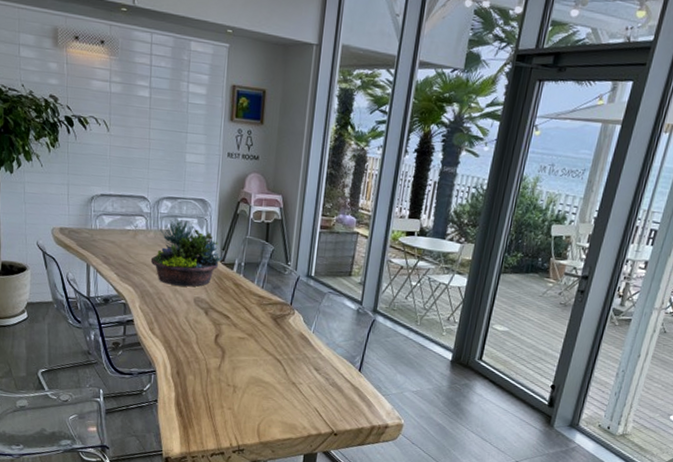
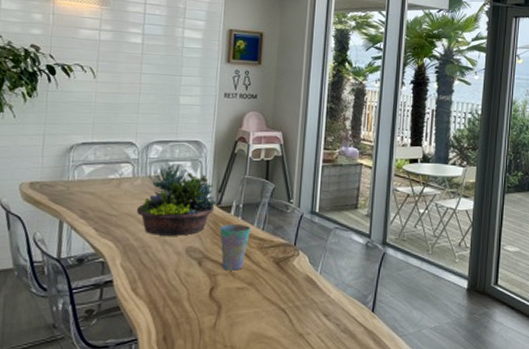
cup: none [223,280,251,323] -> present [220,224,251,271]

